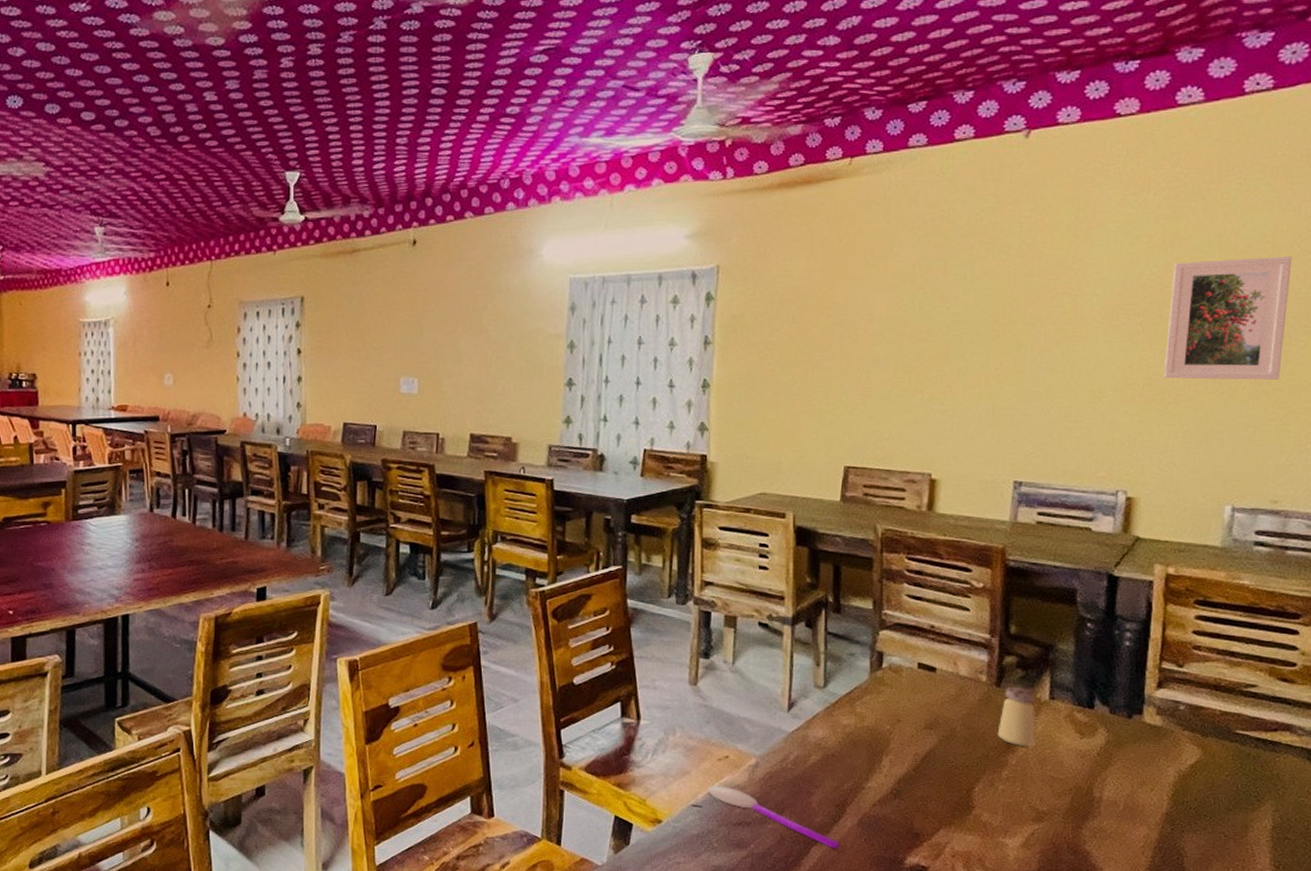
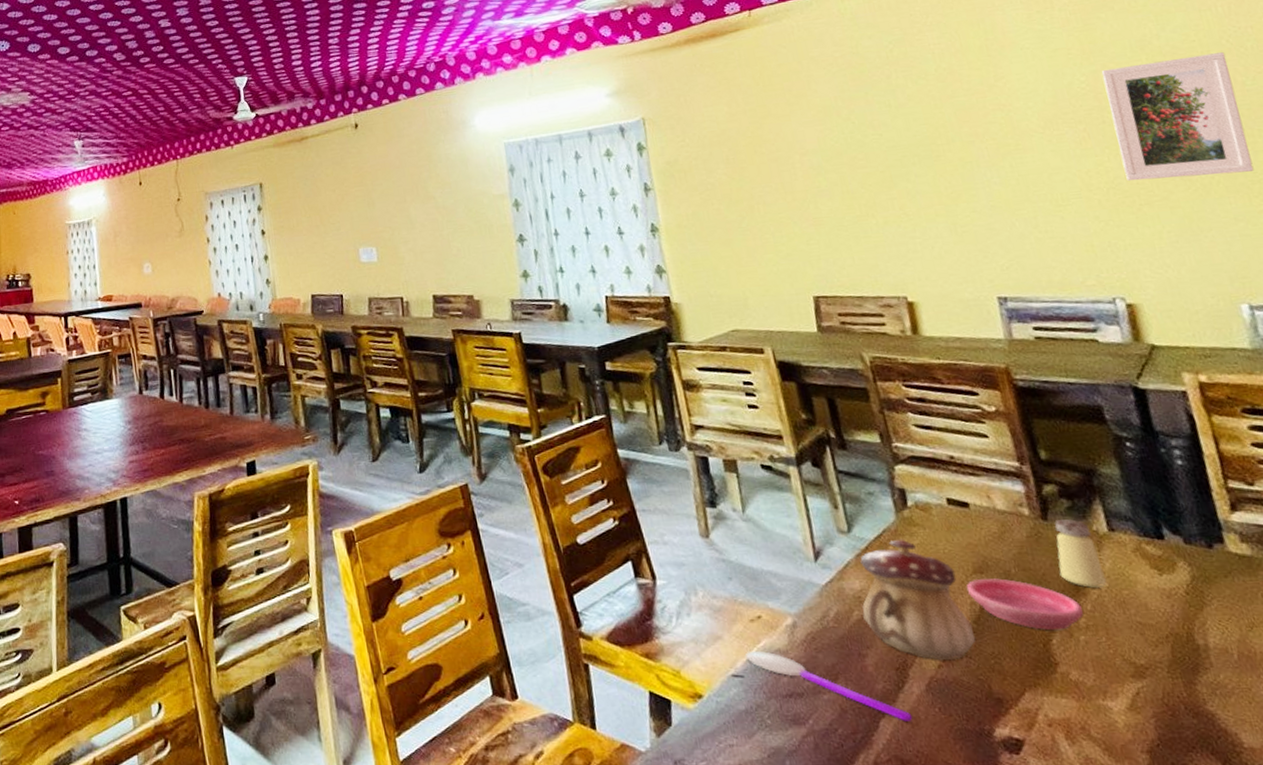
teapot: none [819,696,911,801] -> present [860,539,976,661]
saucer: none [914,734,1008,780] -> present [966,578,1083,631]

